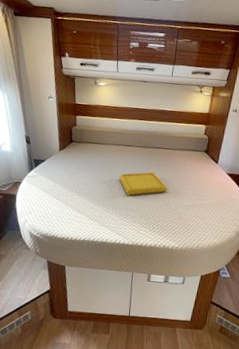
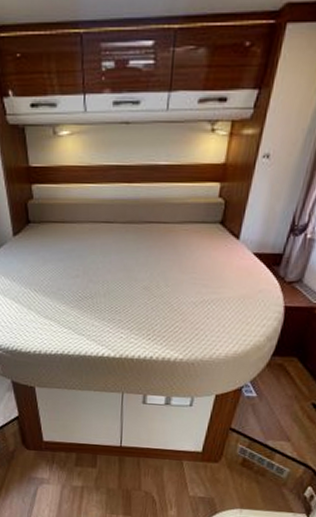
serving tray: present [119,172,168,196] -> none [97,257,167,293]

